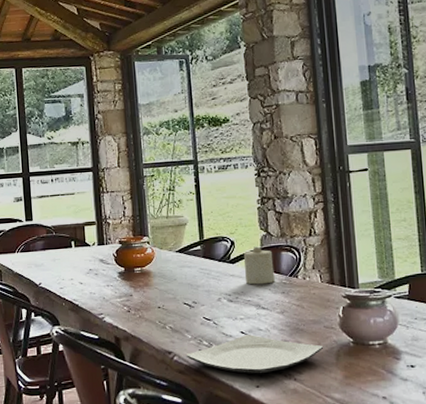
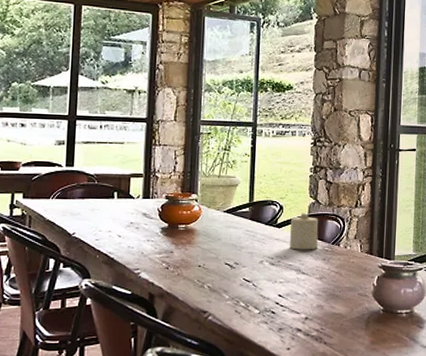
plate: present [185,335,324,374] -> none [221,298,356,337]

